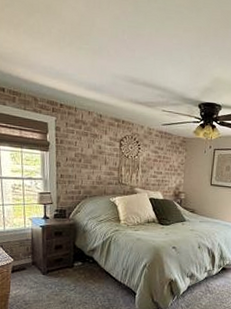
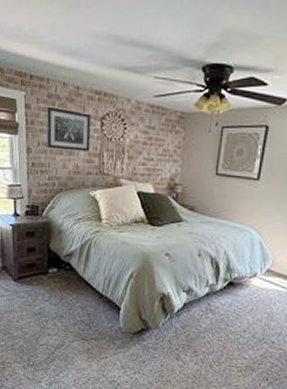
wall art: none [73,129,112,166] -> present [46,106,92,152]

